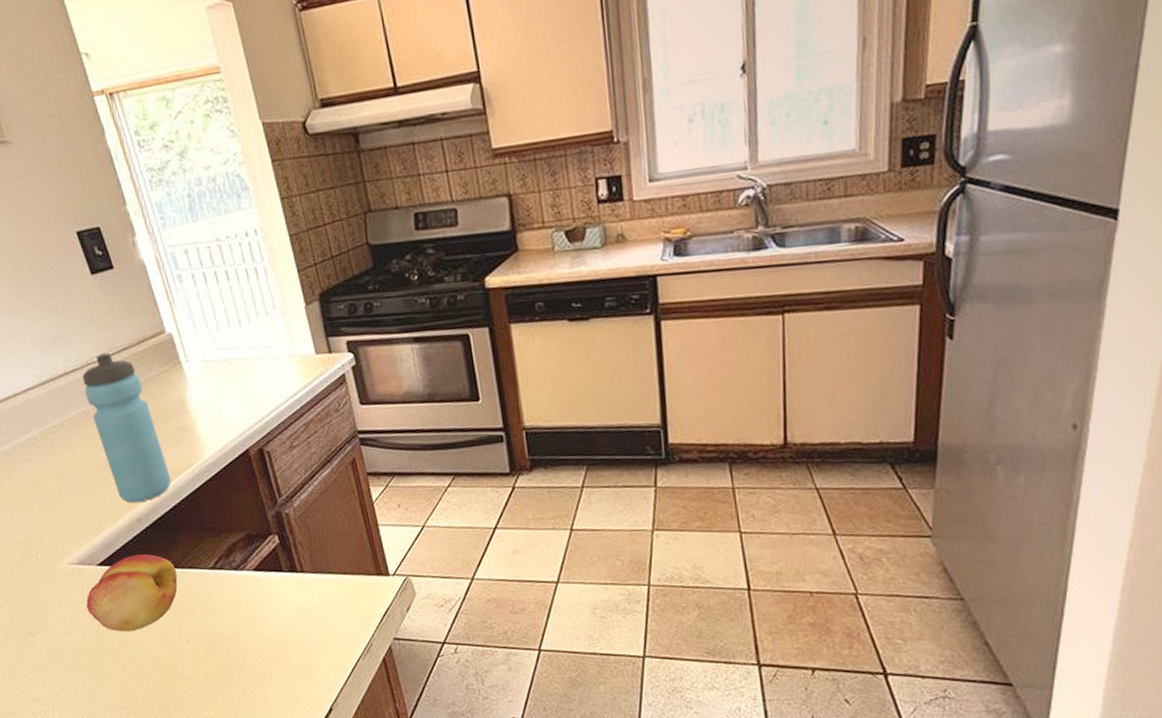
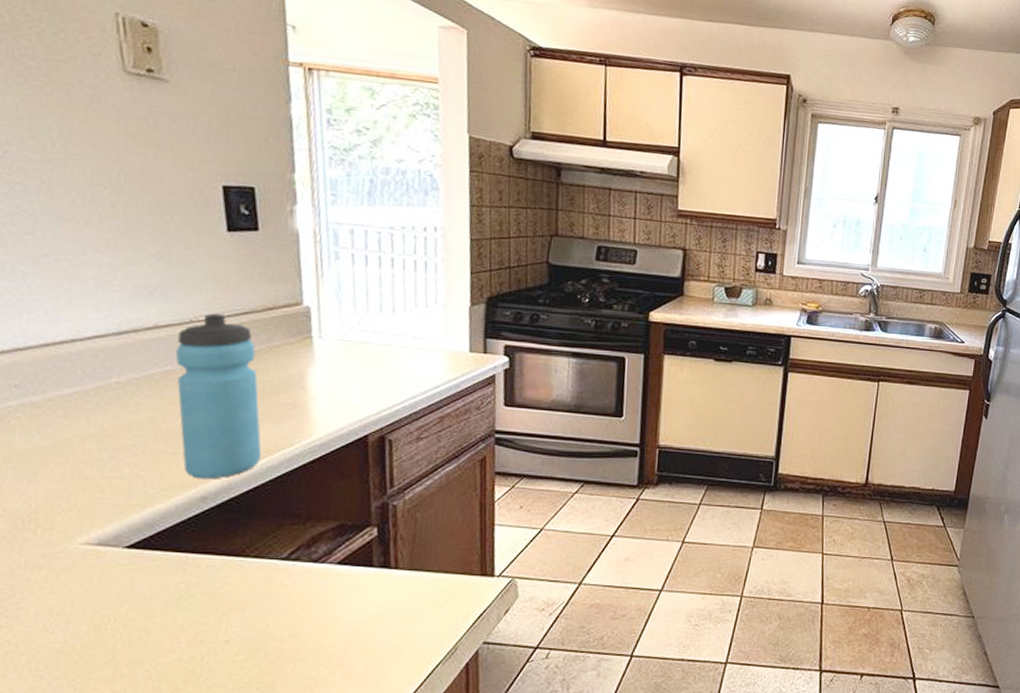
fruit: present [86,554,178,632] -> none [90,539,237,630]

